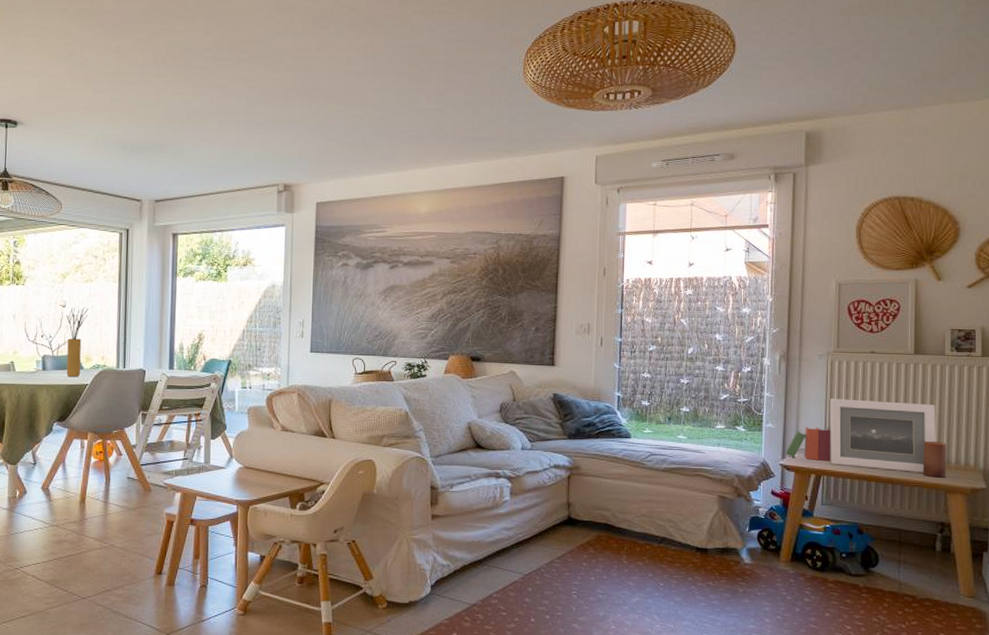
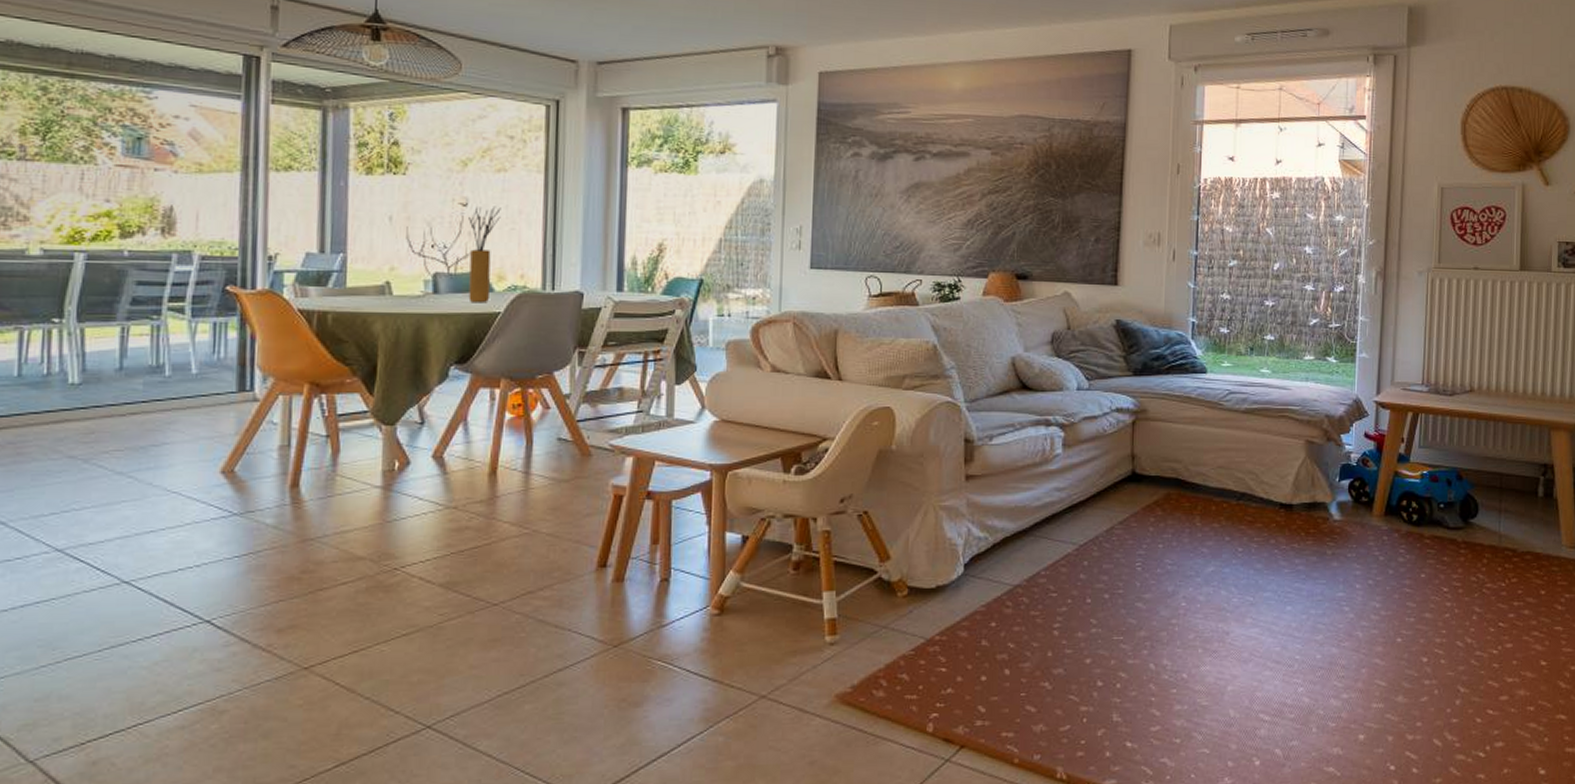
books: present [785,426,831,462] -> none [1380,355,1431,397]
picture frame: present [830,398,935,473] -> none [1429,323,1540,407]
candle: present [923,440,947,478] -> none [1526,370,1551,413]

